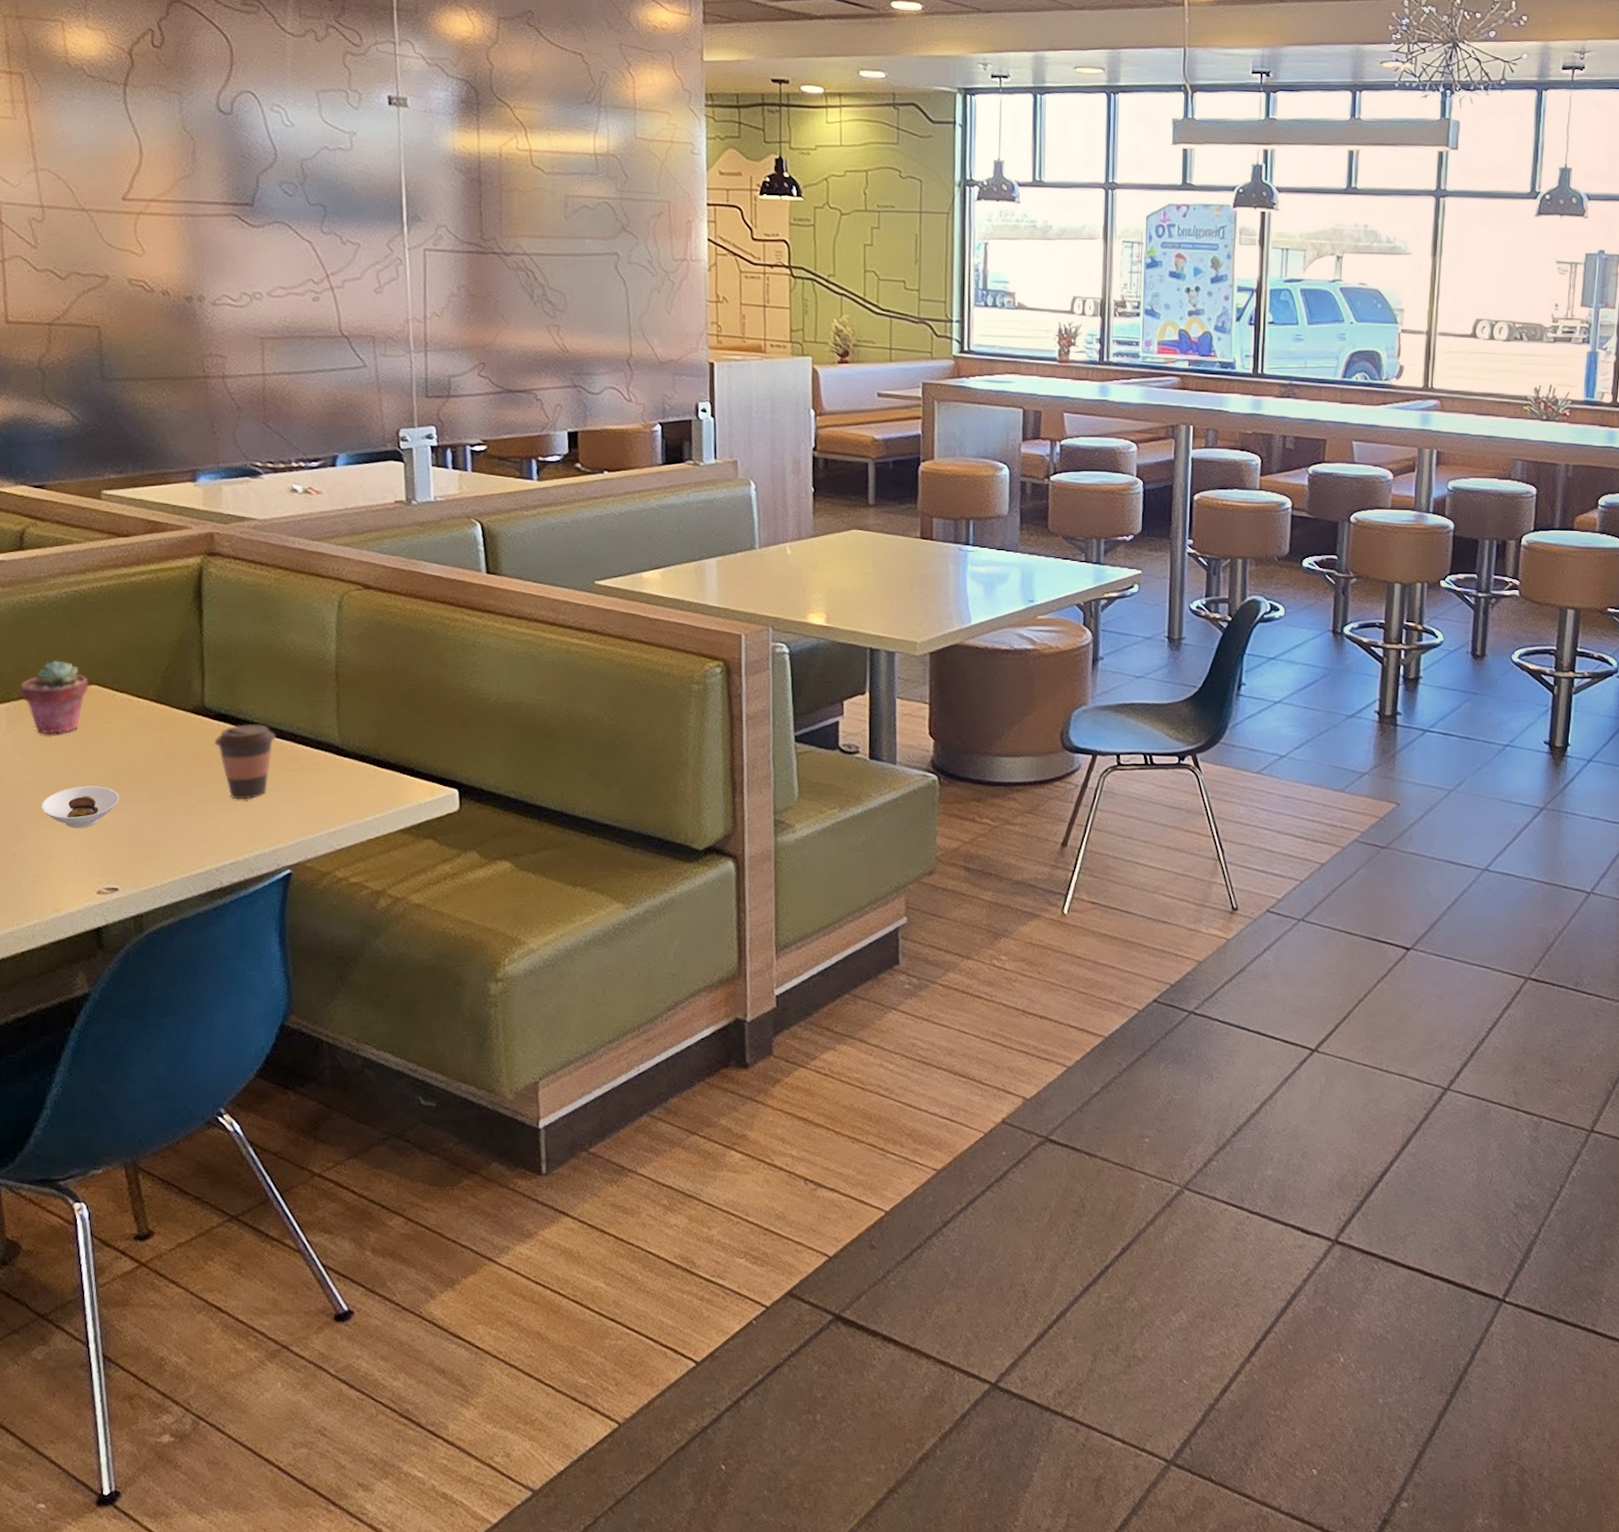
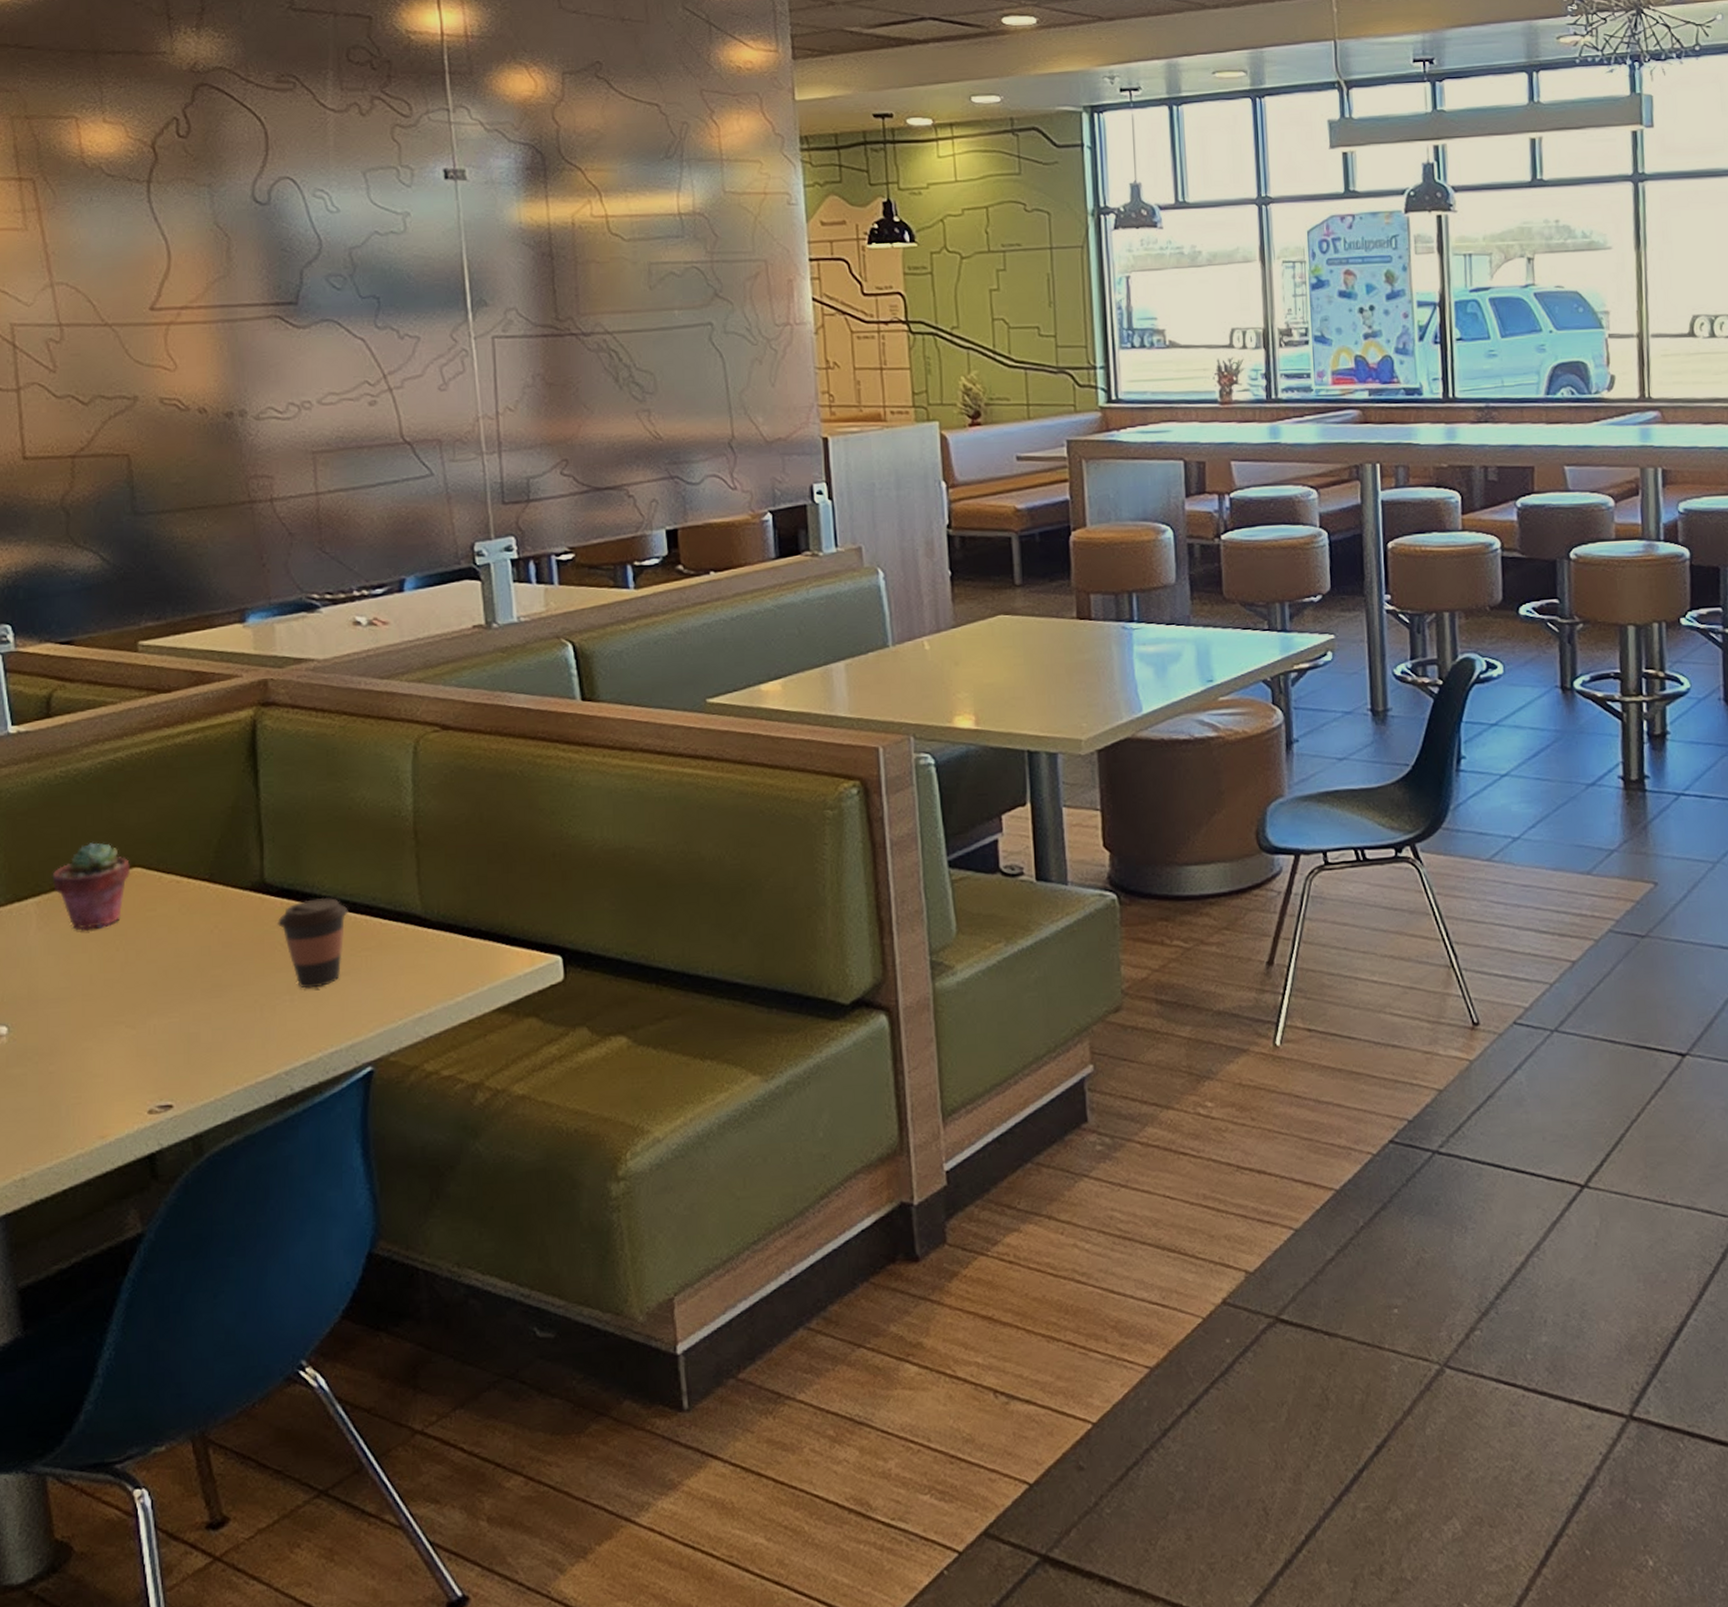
saucer: present [41,786,120,829] -> none [80,985,171,1038]

